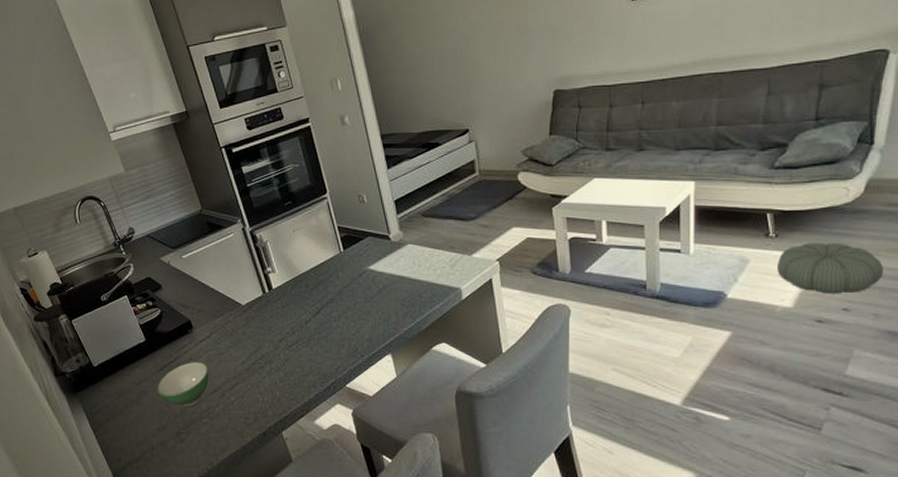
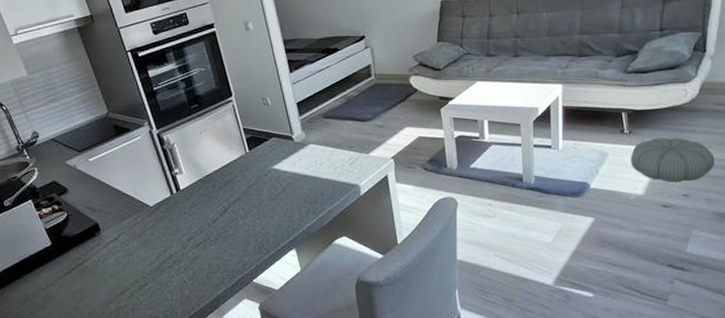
bowl: present [157,361,209,407] -> none [64,263,118,309]

